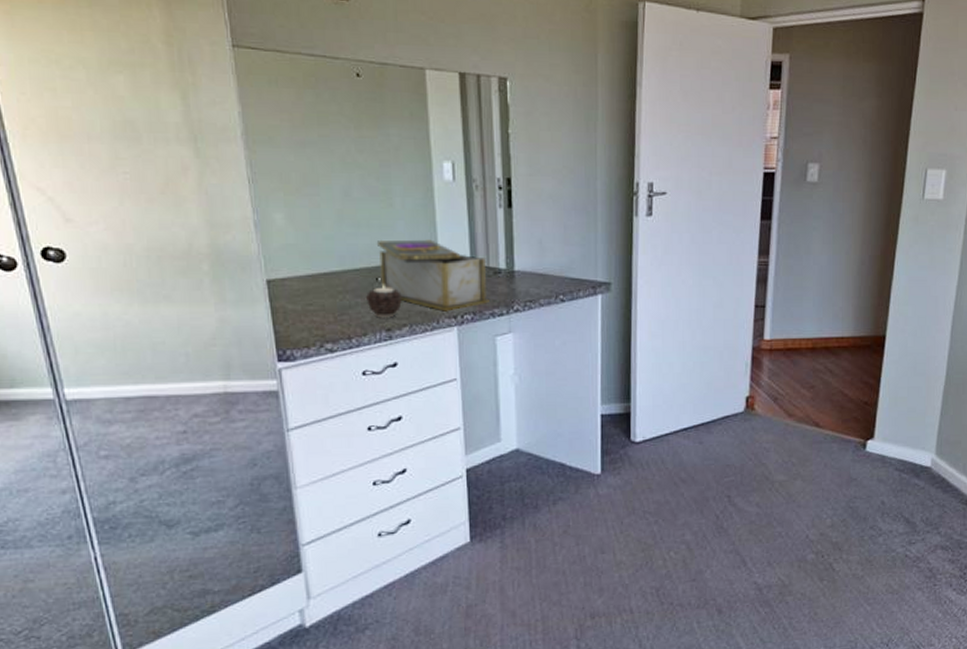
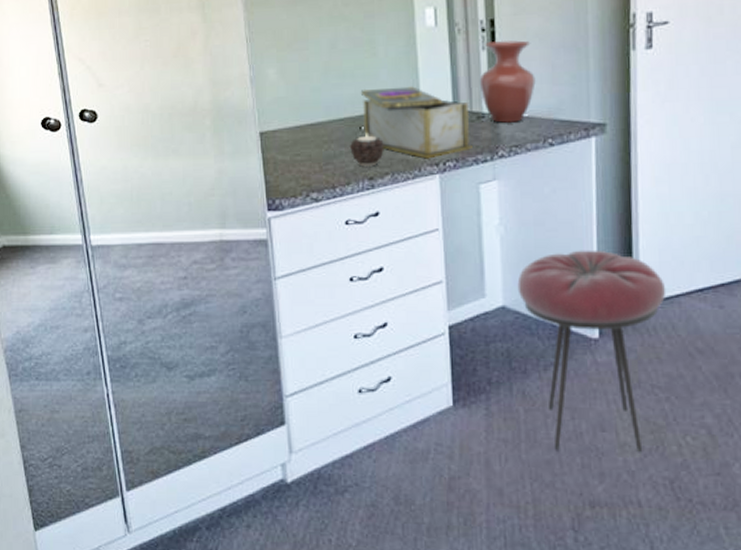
vase: none [496,199,549,279] -> present [479,40,536,123]
stool: none [530,396,658,574] -> present [517,249,666,452]

